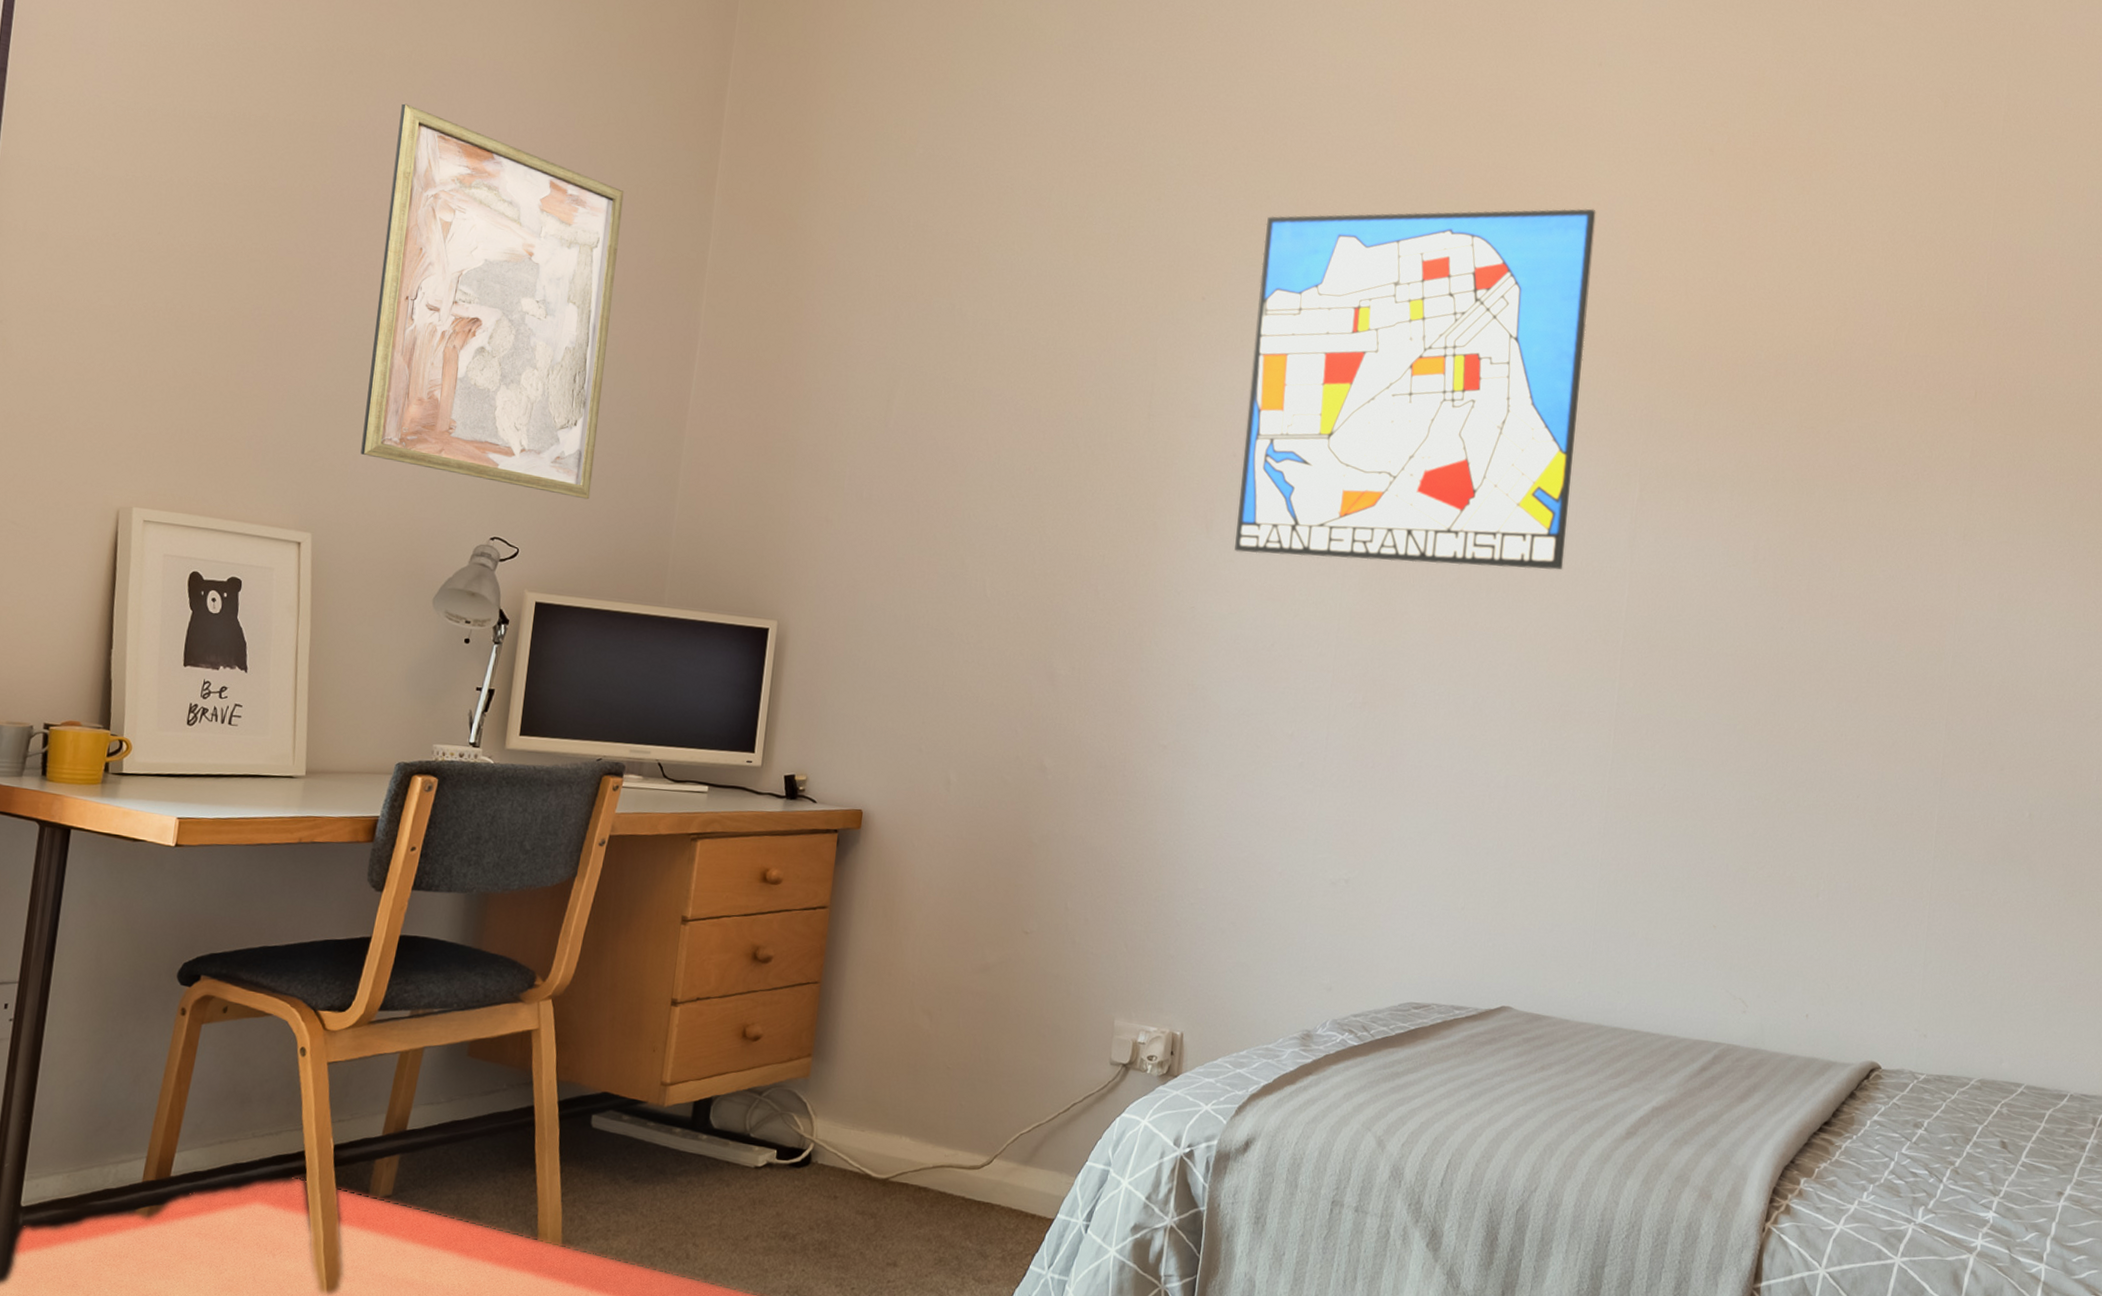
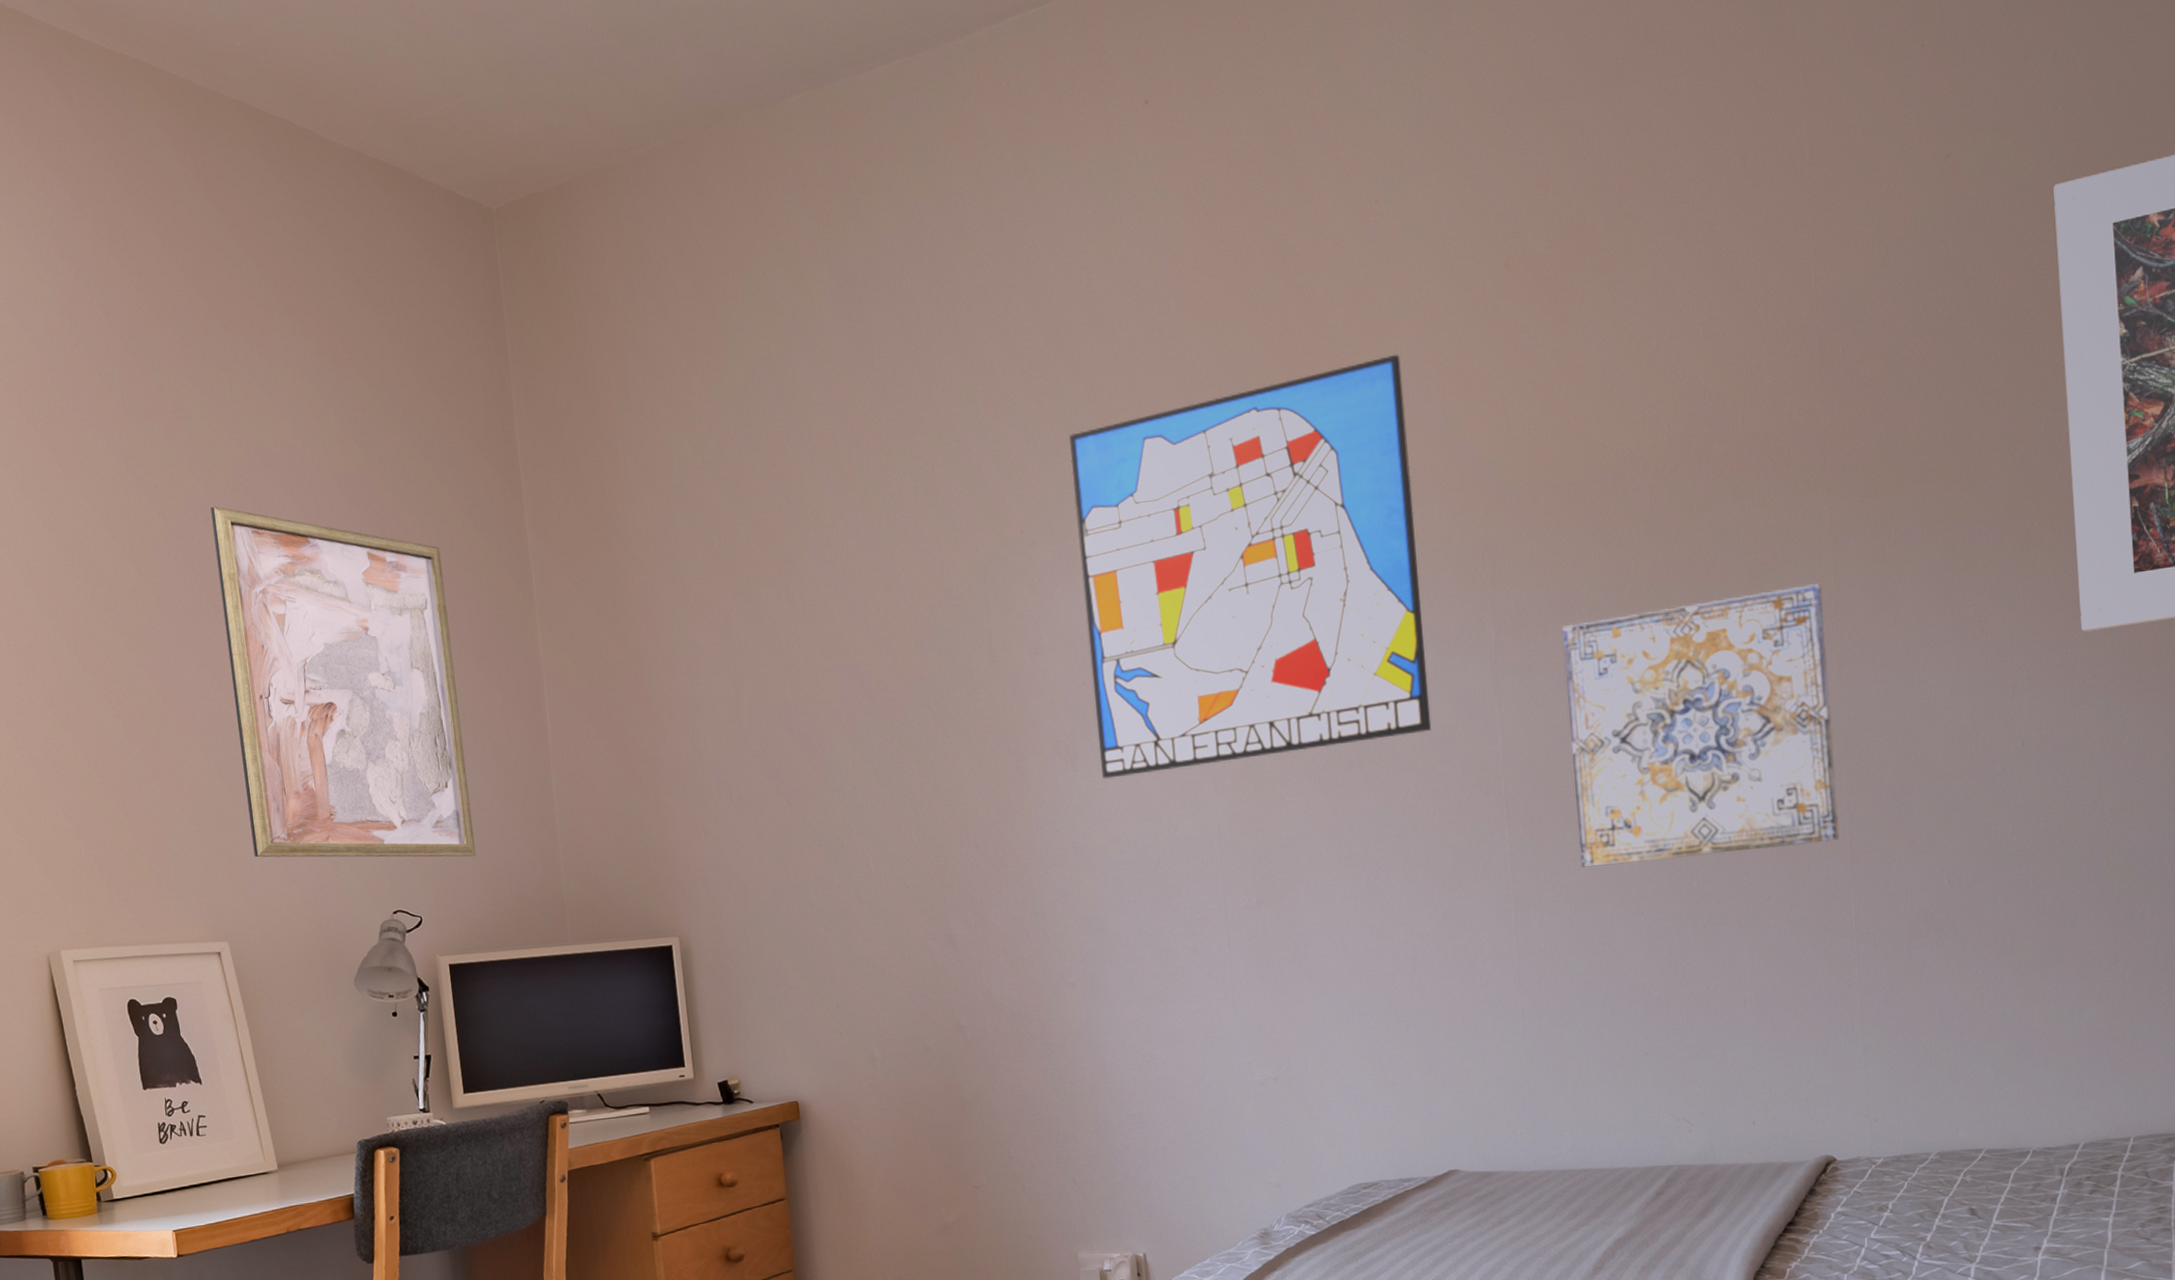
wall art: none [1683,496,1954,754] -> present [1563,584,1840,868]

